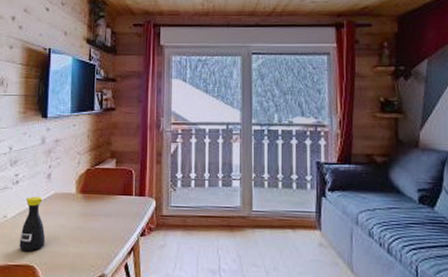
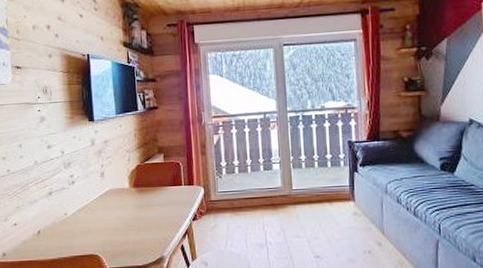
bottle: present [19,196,46,252] -> none [82,194,106,243]

